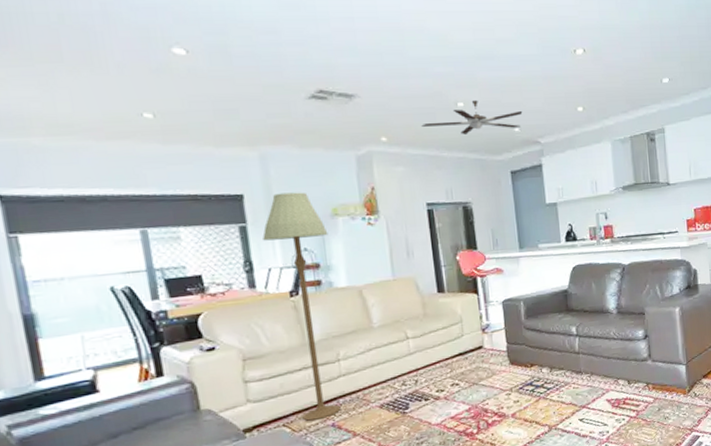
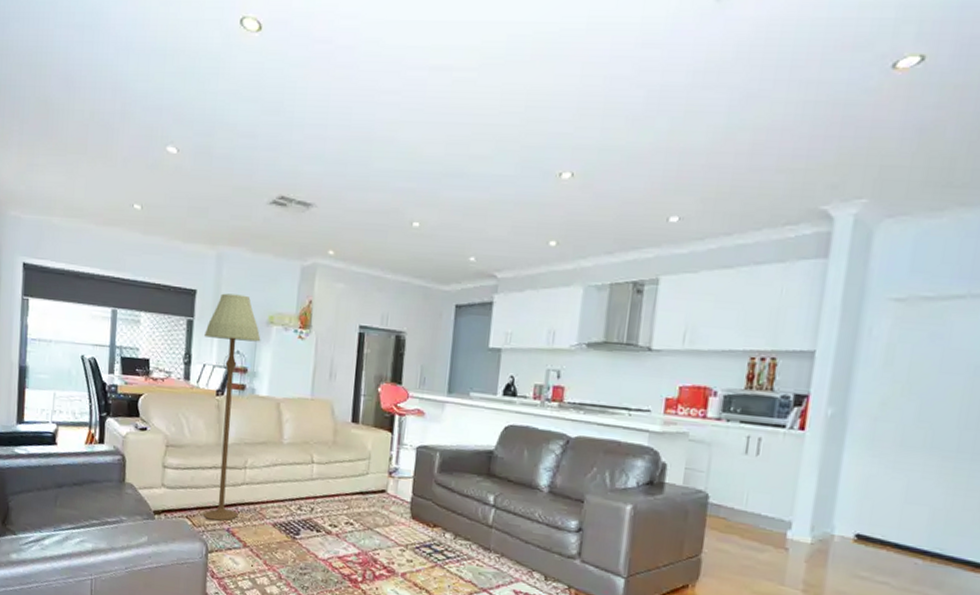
ceiling fan: present [421,99,523,135] -> none [371,220,483,258]

